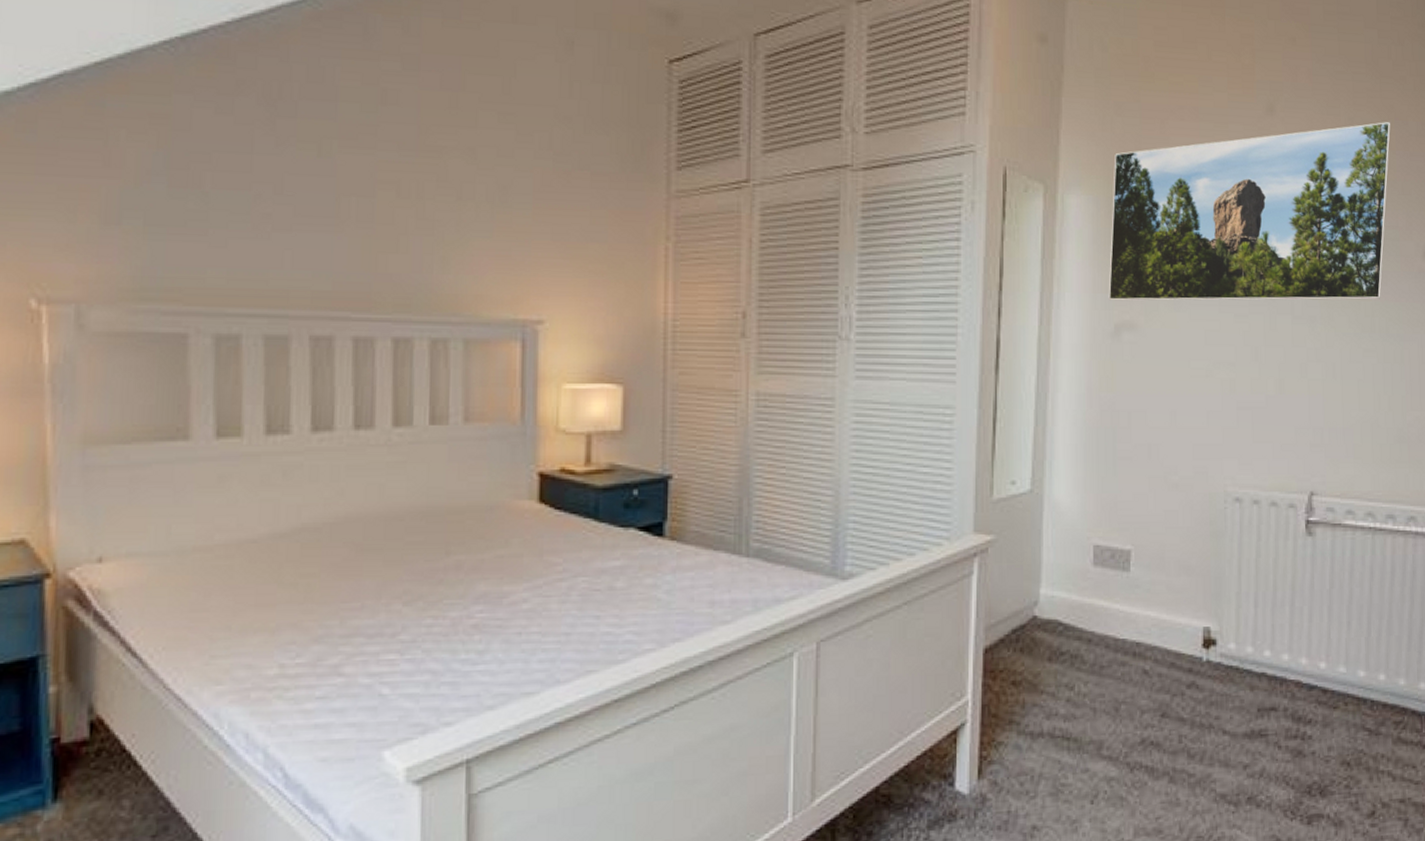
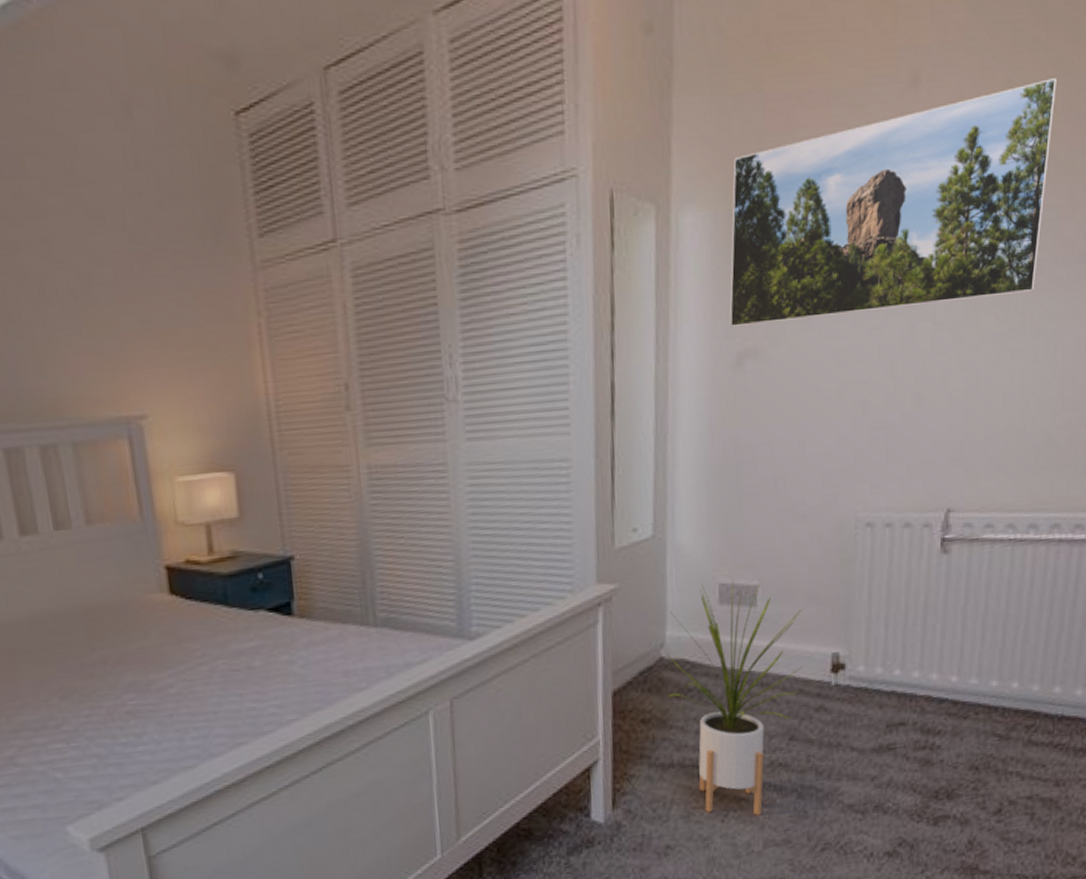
house plant: none [1038,541,1175,799] -> present [666,580,803,816]

